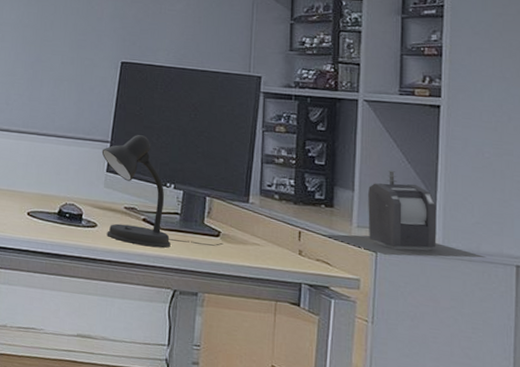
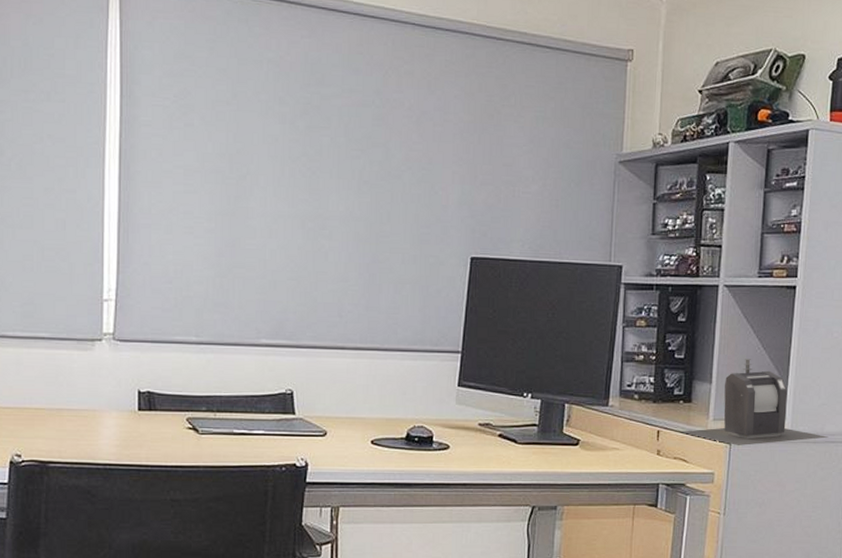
desk lamp: present [101,135,224,248] -> none [452,341,583,464]

